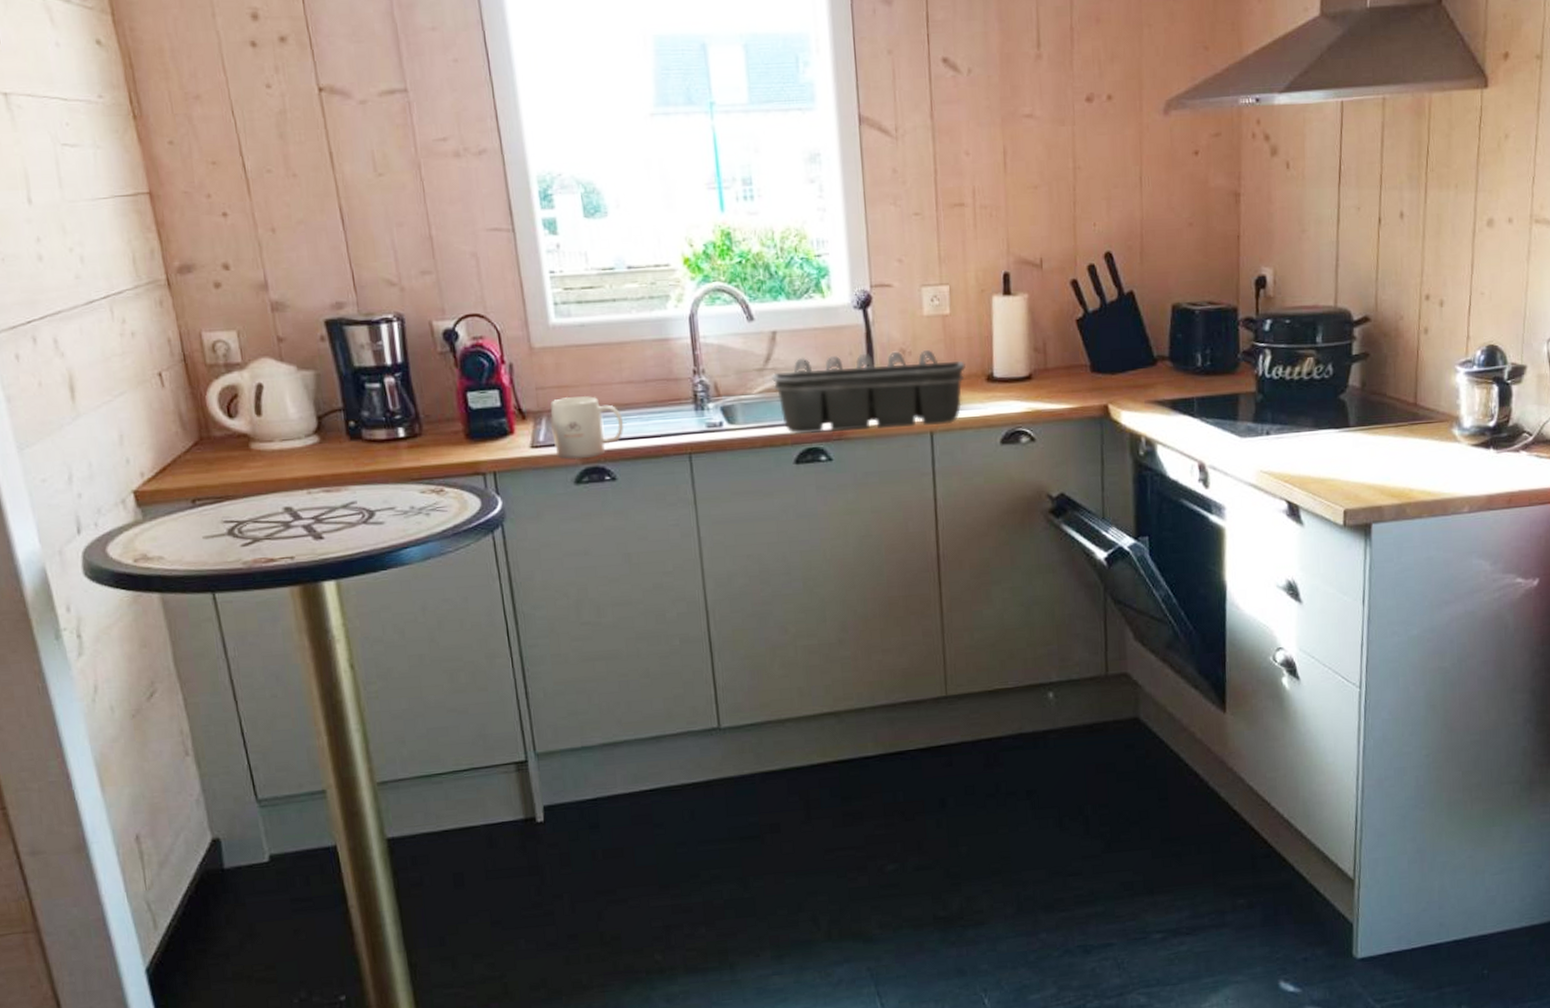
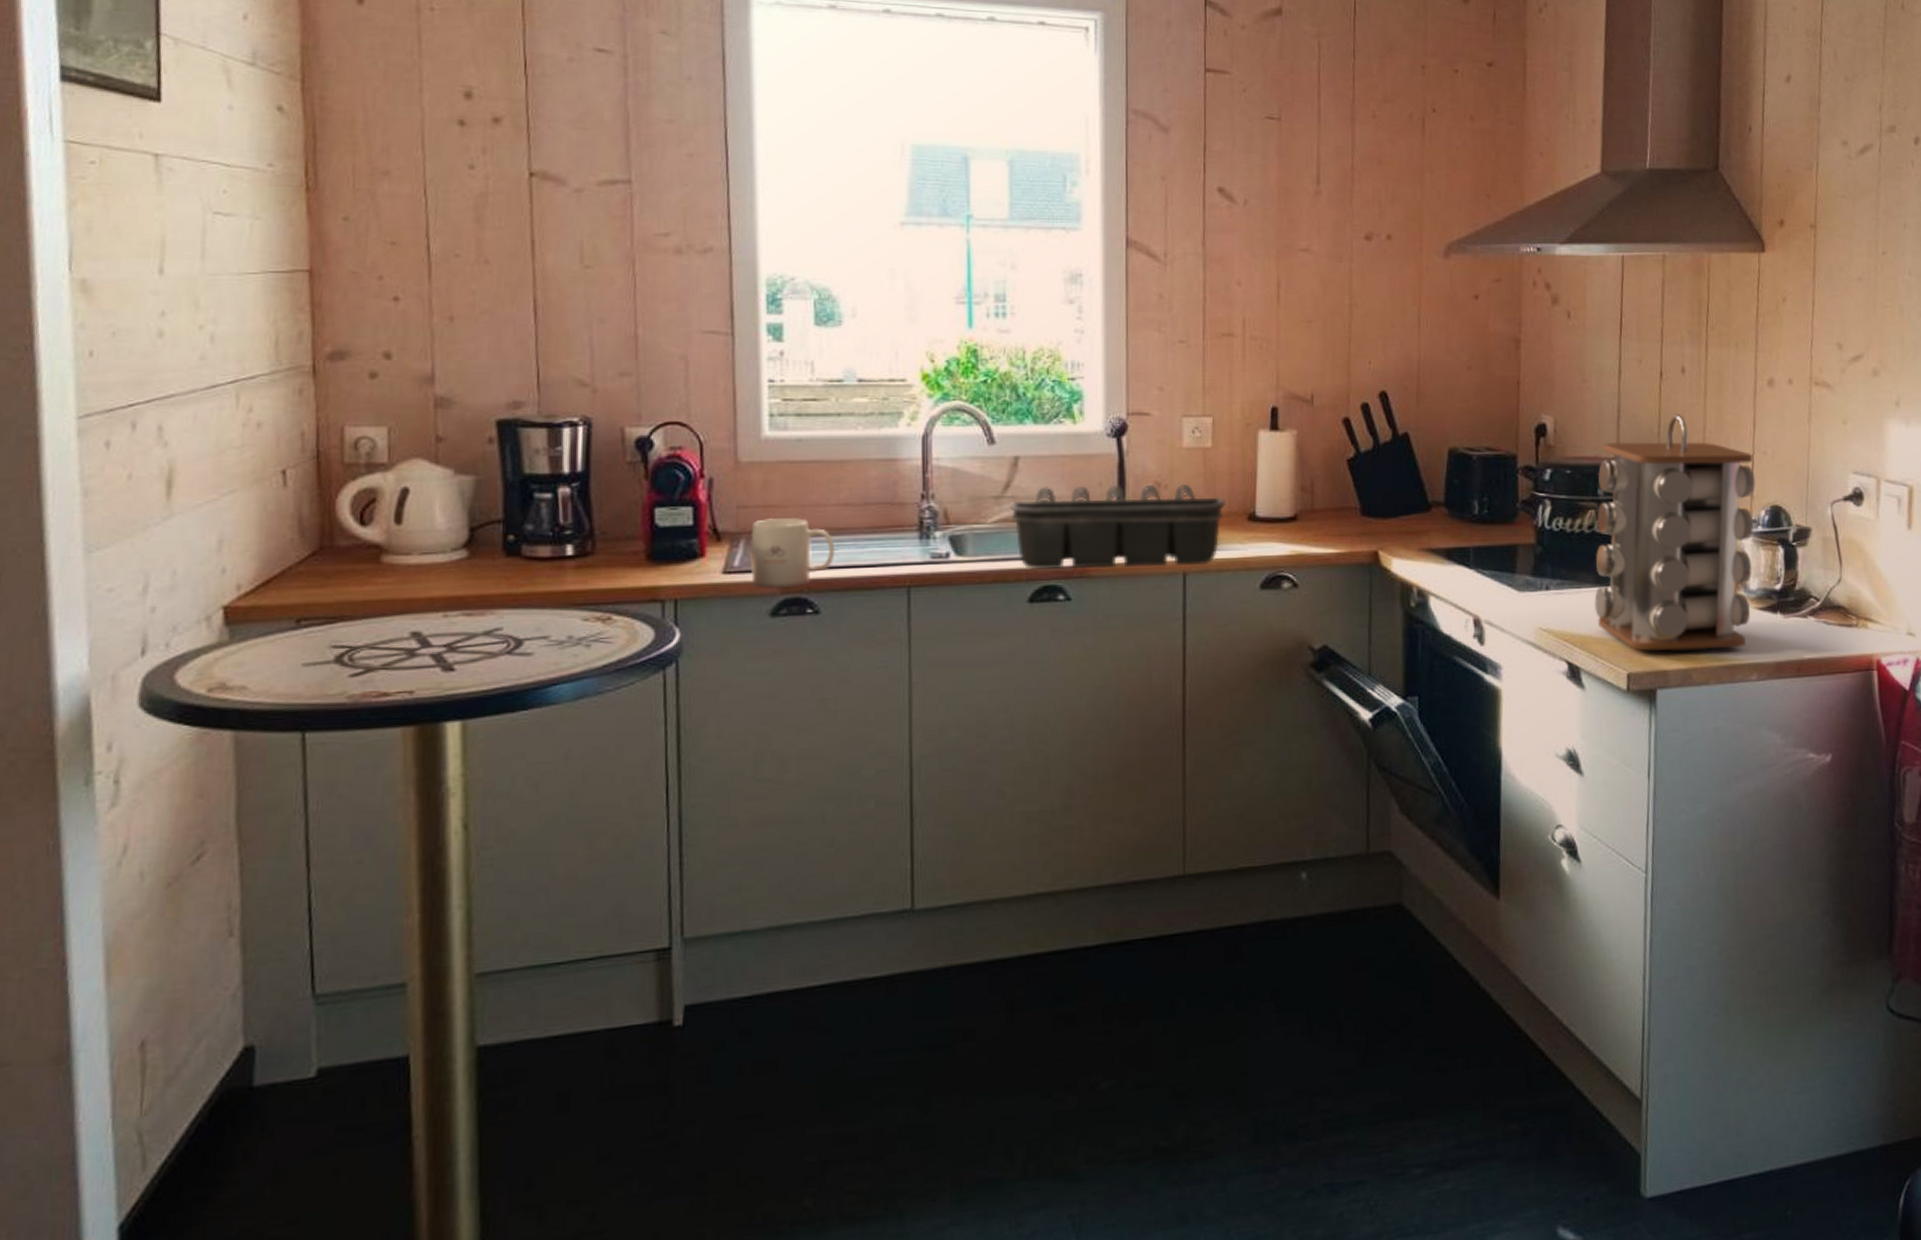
spice rack: none [1312,258,1472,489] -> present [1593,413,1756,652]

